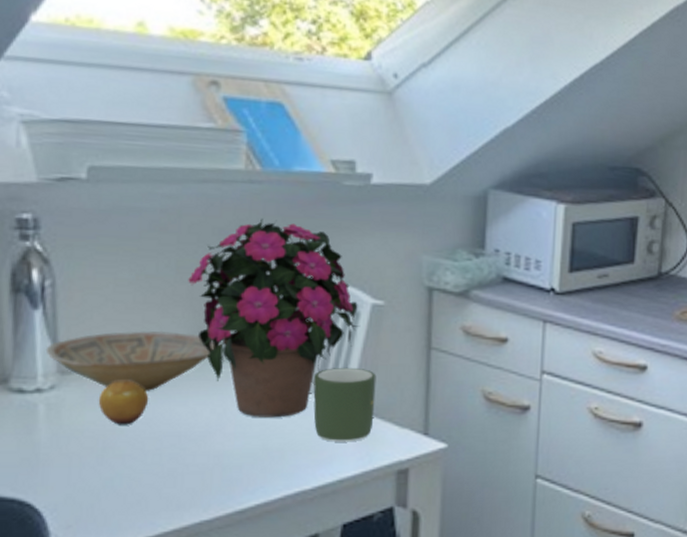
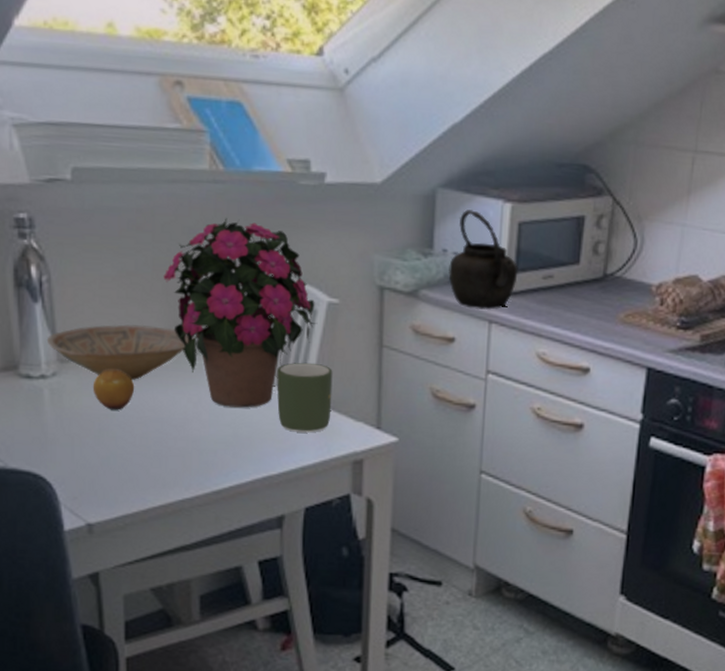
kettle: none [501,210,573,311] -> present [448,209,518,311]

